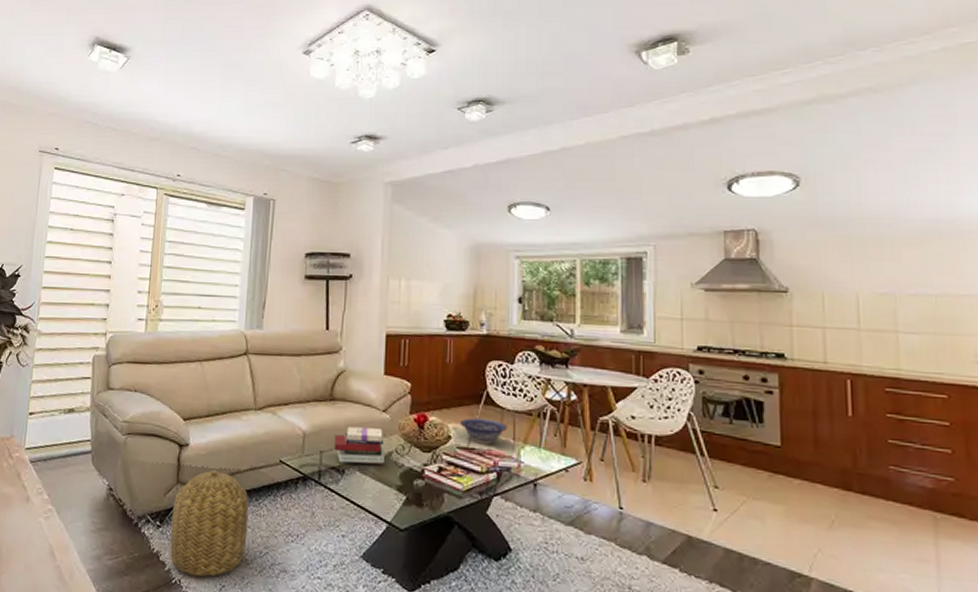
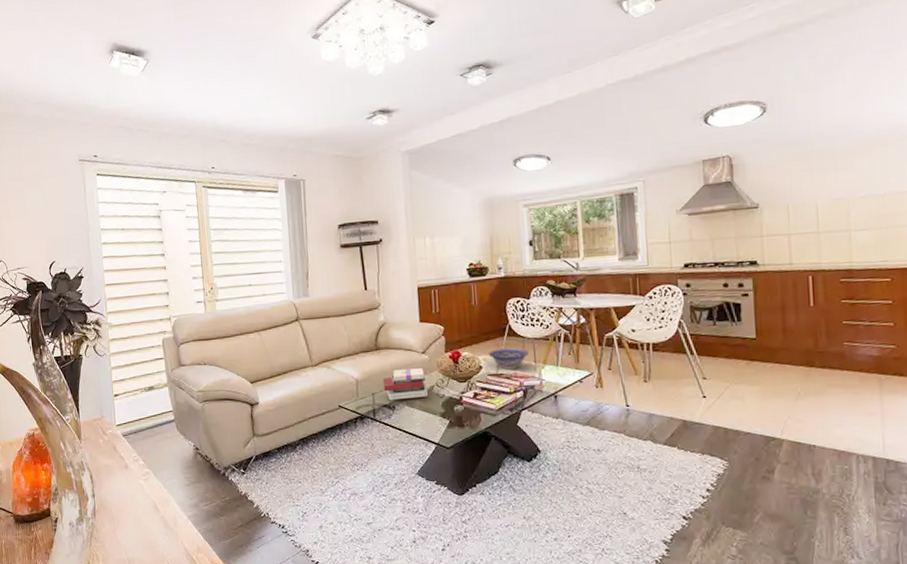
basket: present [170,470,249,577] -> none [253,421,320,509]

